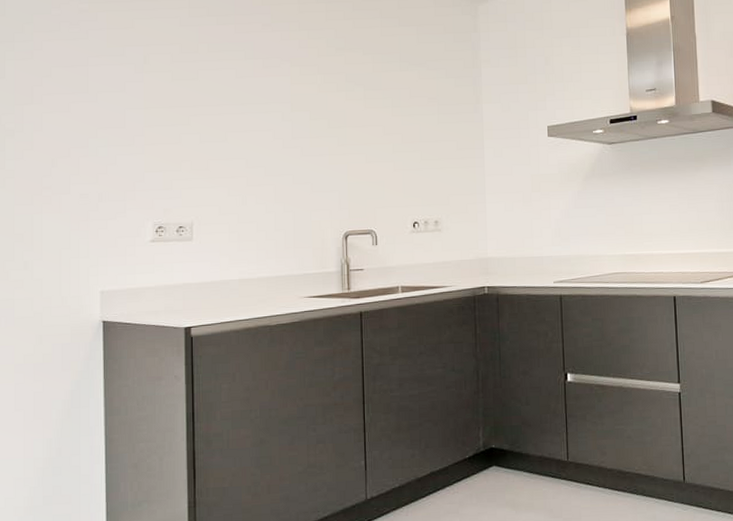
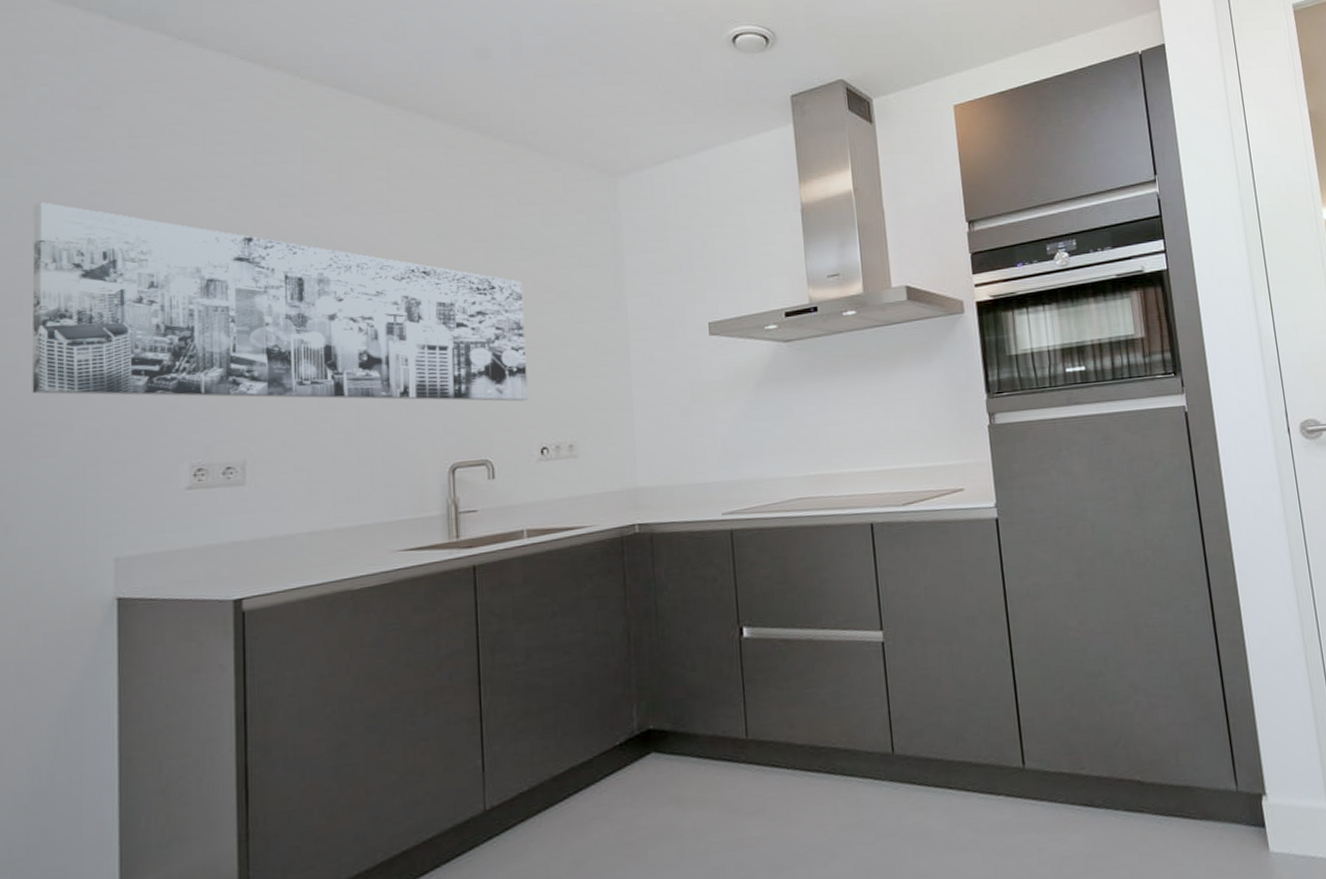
wall art: none [40,17,404,185] -> present [32,202,528,402]

